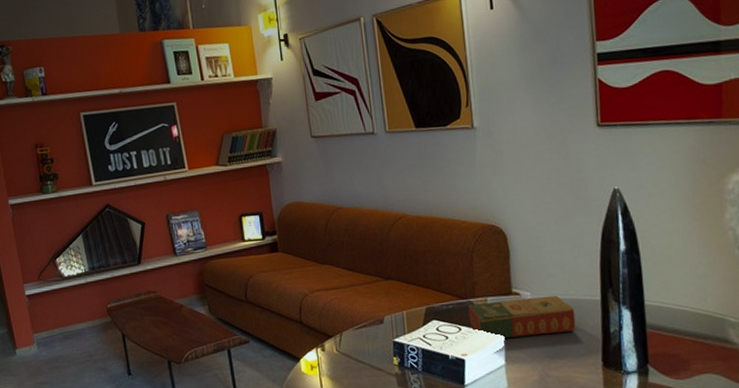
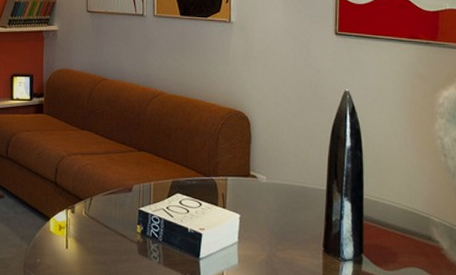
book: present [468,295,576,338] -> none [209,181,303,217]

